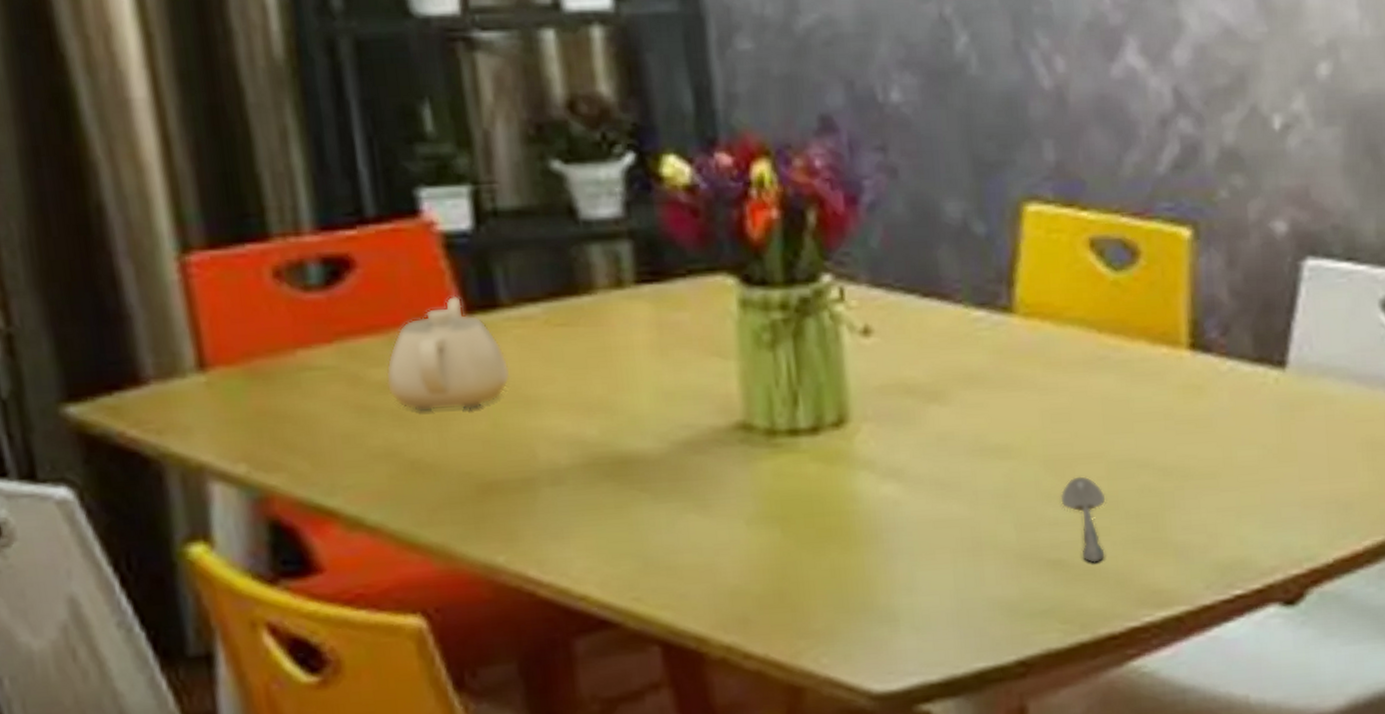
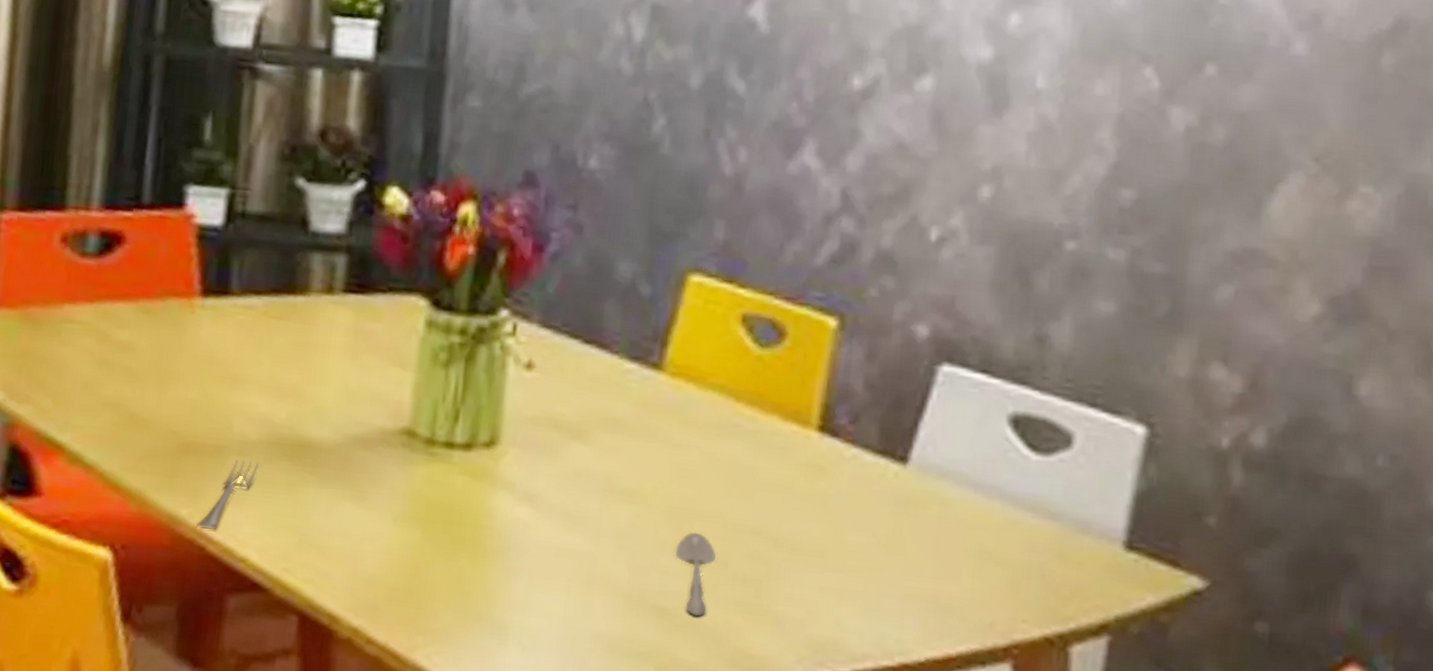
teapot: present [385,295,511,412] -> none [126,279,227,378]
fork: none [519,489,579,573] -> present [196,460,259,530]

